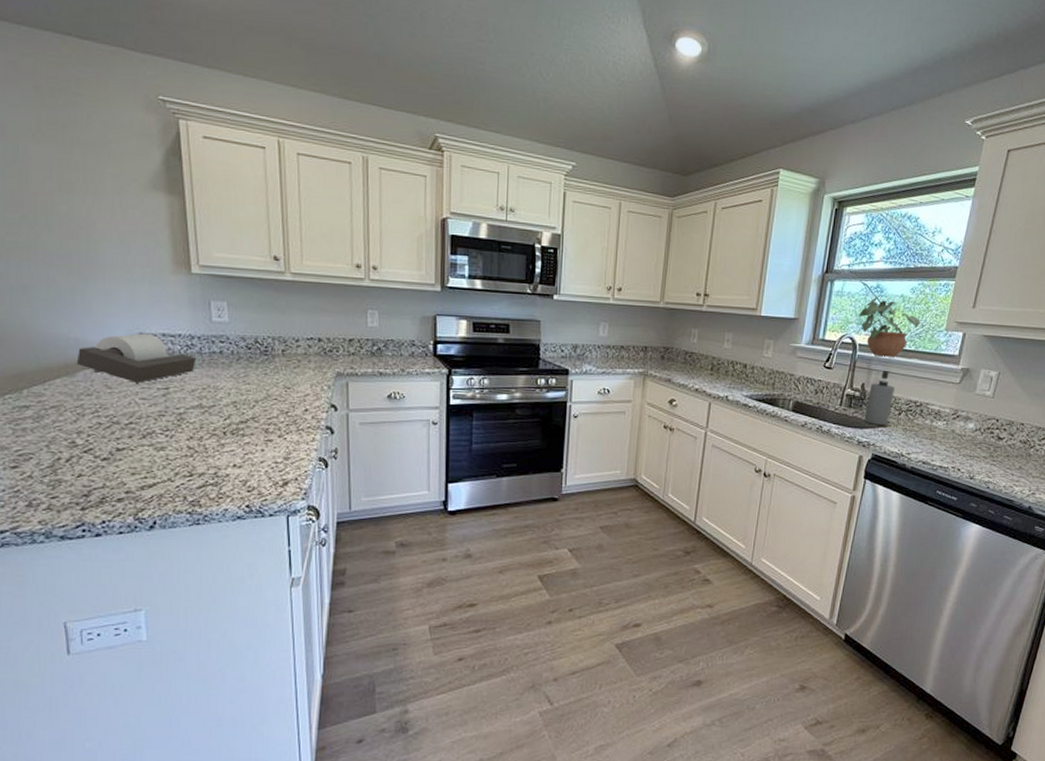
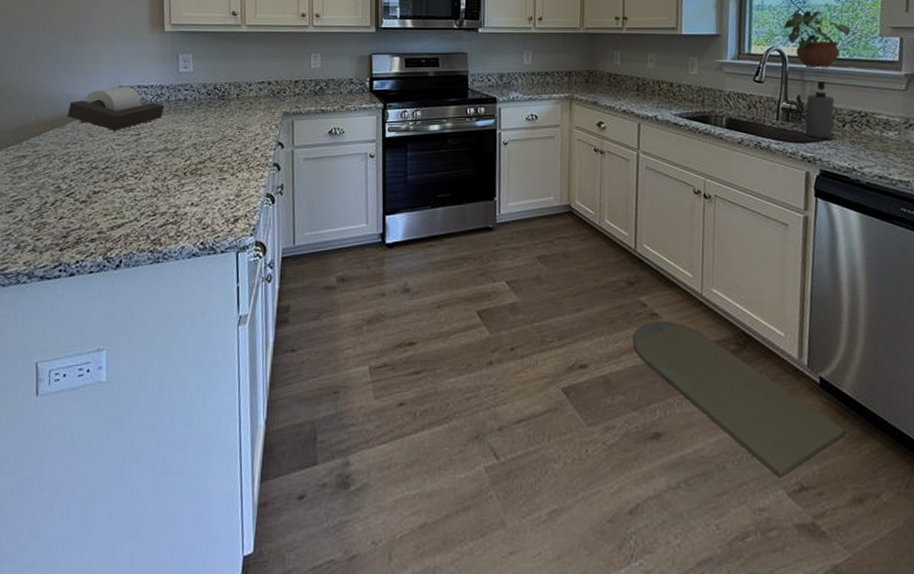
door mat: none [684,586,860,715] -> present [633,320,846,478]

